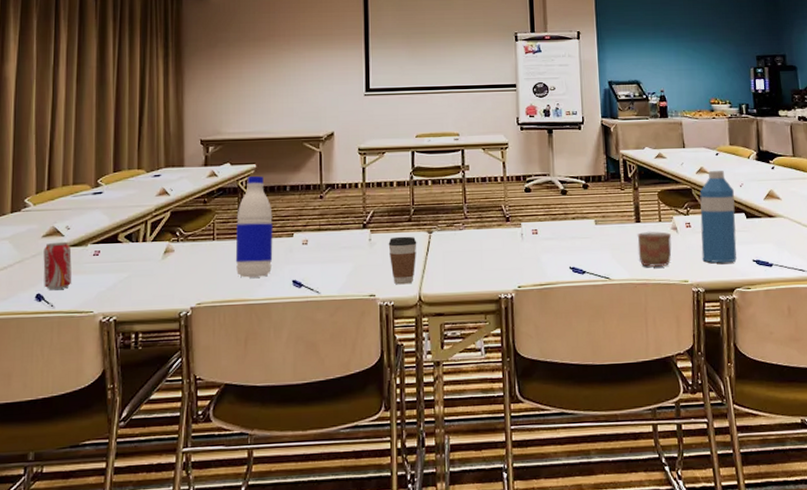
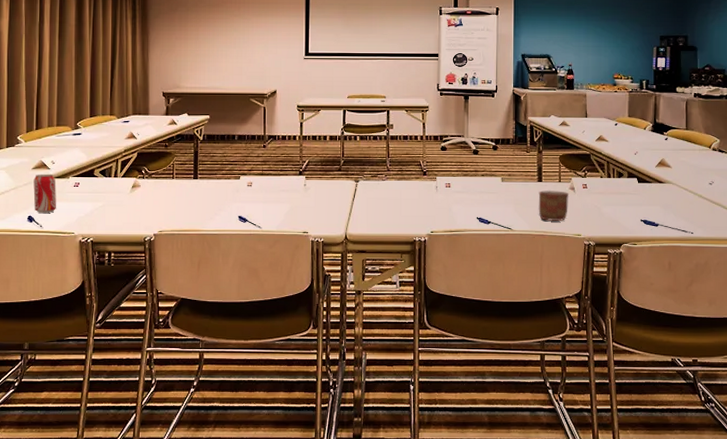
water bottle: present [235,175,273,278] -> none [191,125,223,212]
coffee cup: present [388,236,417,285] -> none [320,183,345,225]
water bottle: present [699,171,737,263] -> none [595,139,630,221]

